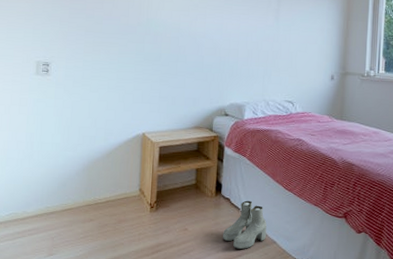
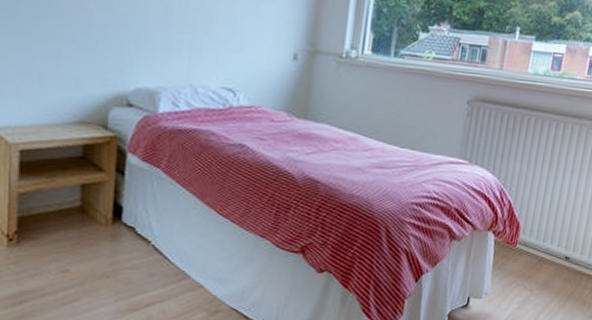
boots: present [223,200,267,249] -> none [124,230,190,296]

